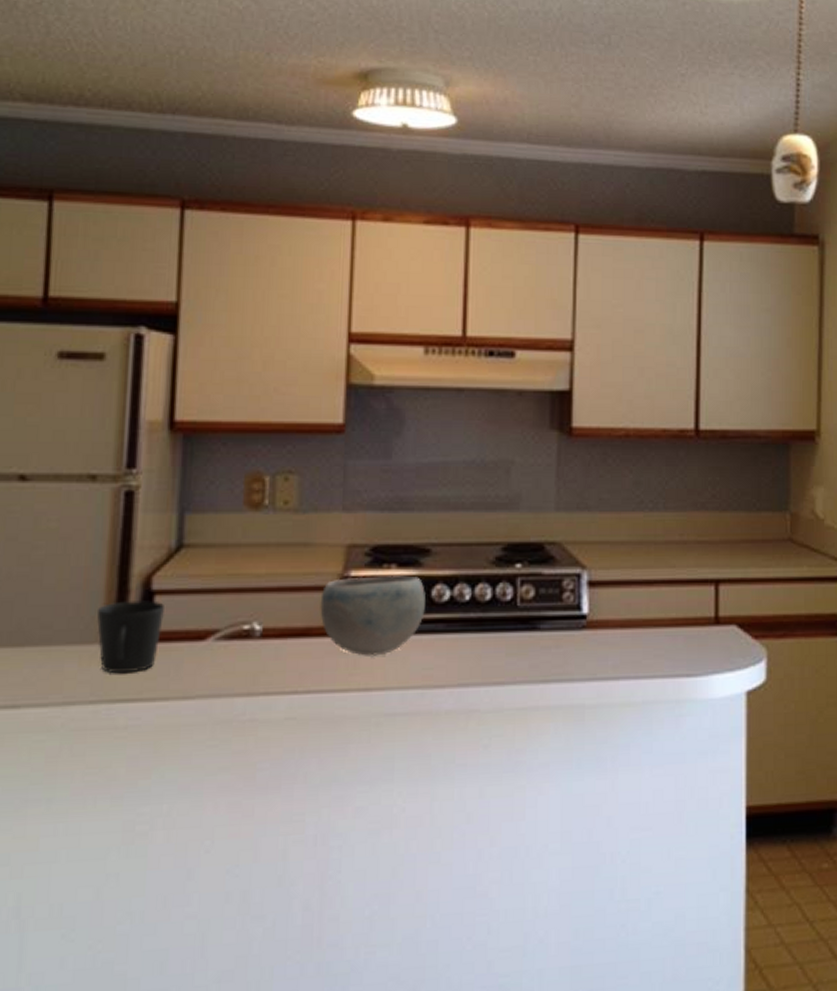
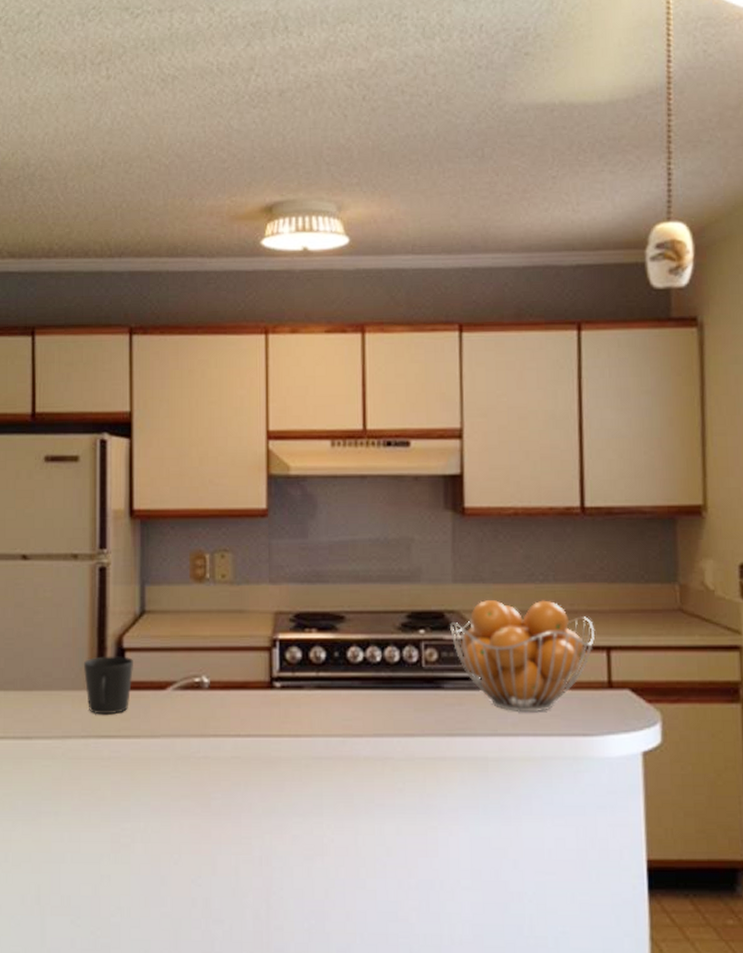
bowl: present [320,575,425,656] -> none [255,639,342,707]
fruit basket: none [550,530,704,654] -> present [450,600,595,713]

